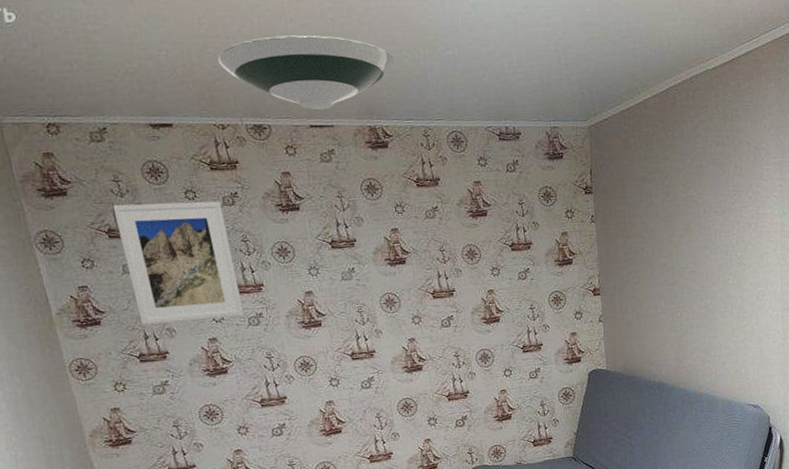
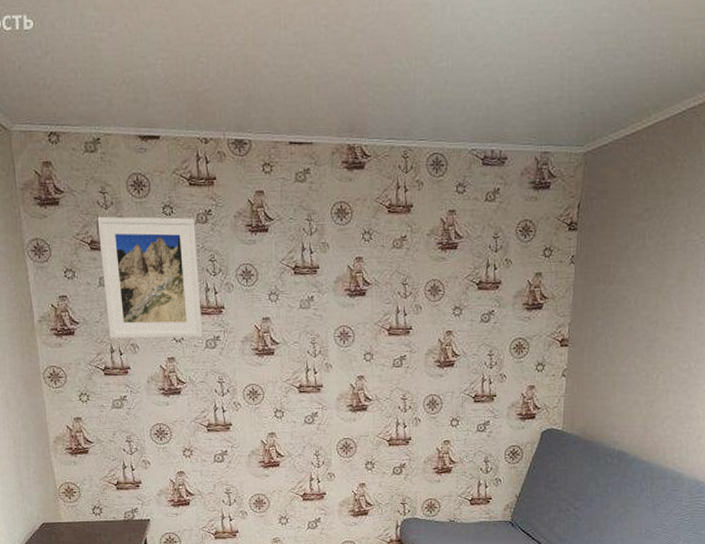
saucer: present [217,35,395,110] -> none [209,43,383,125]

